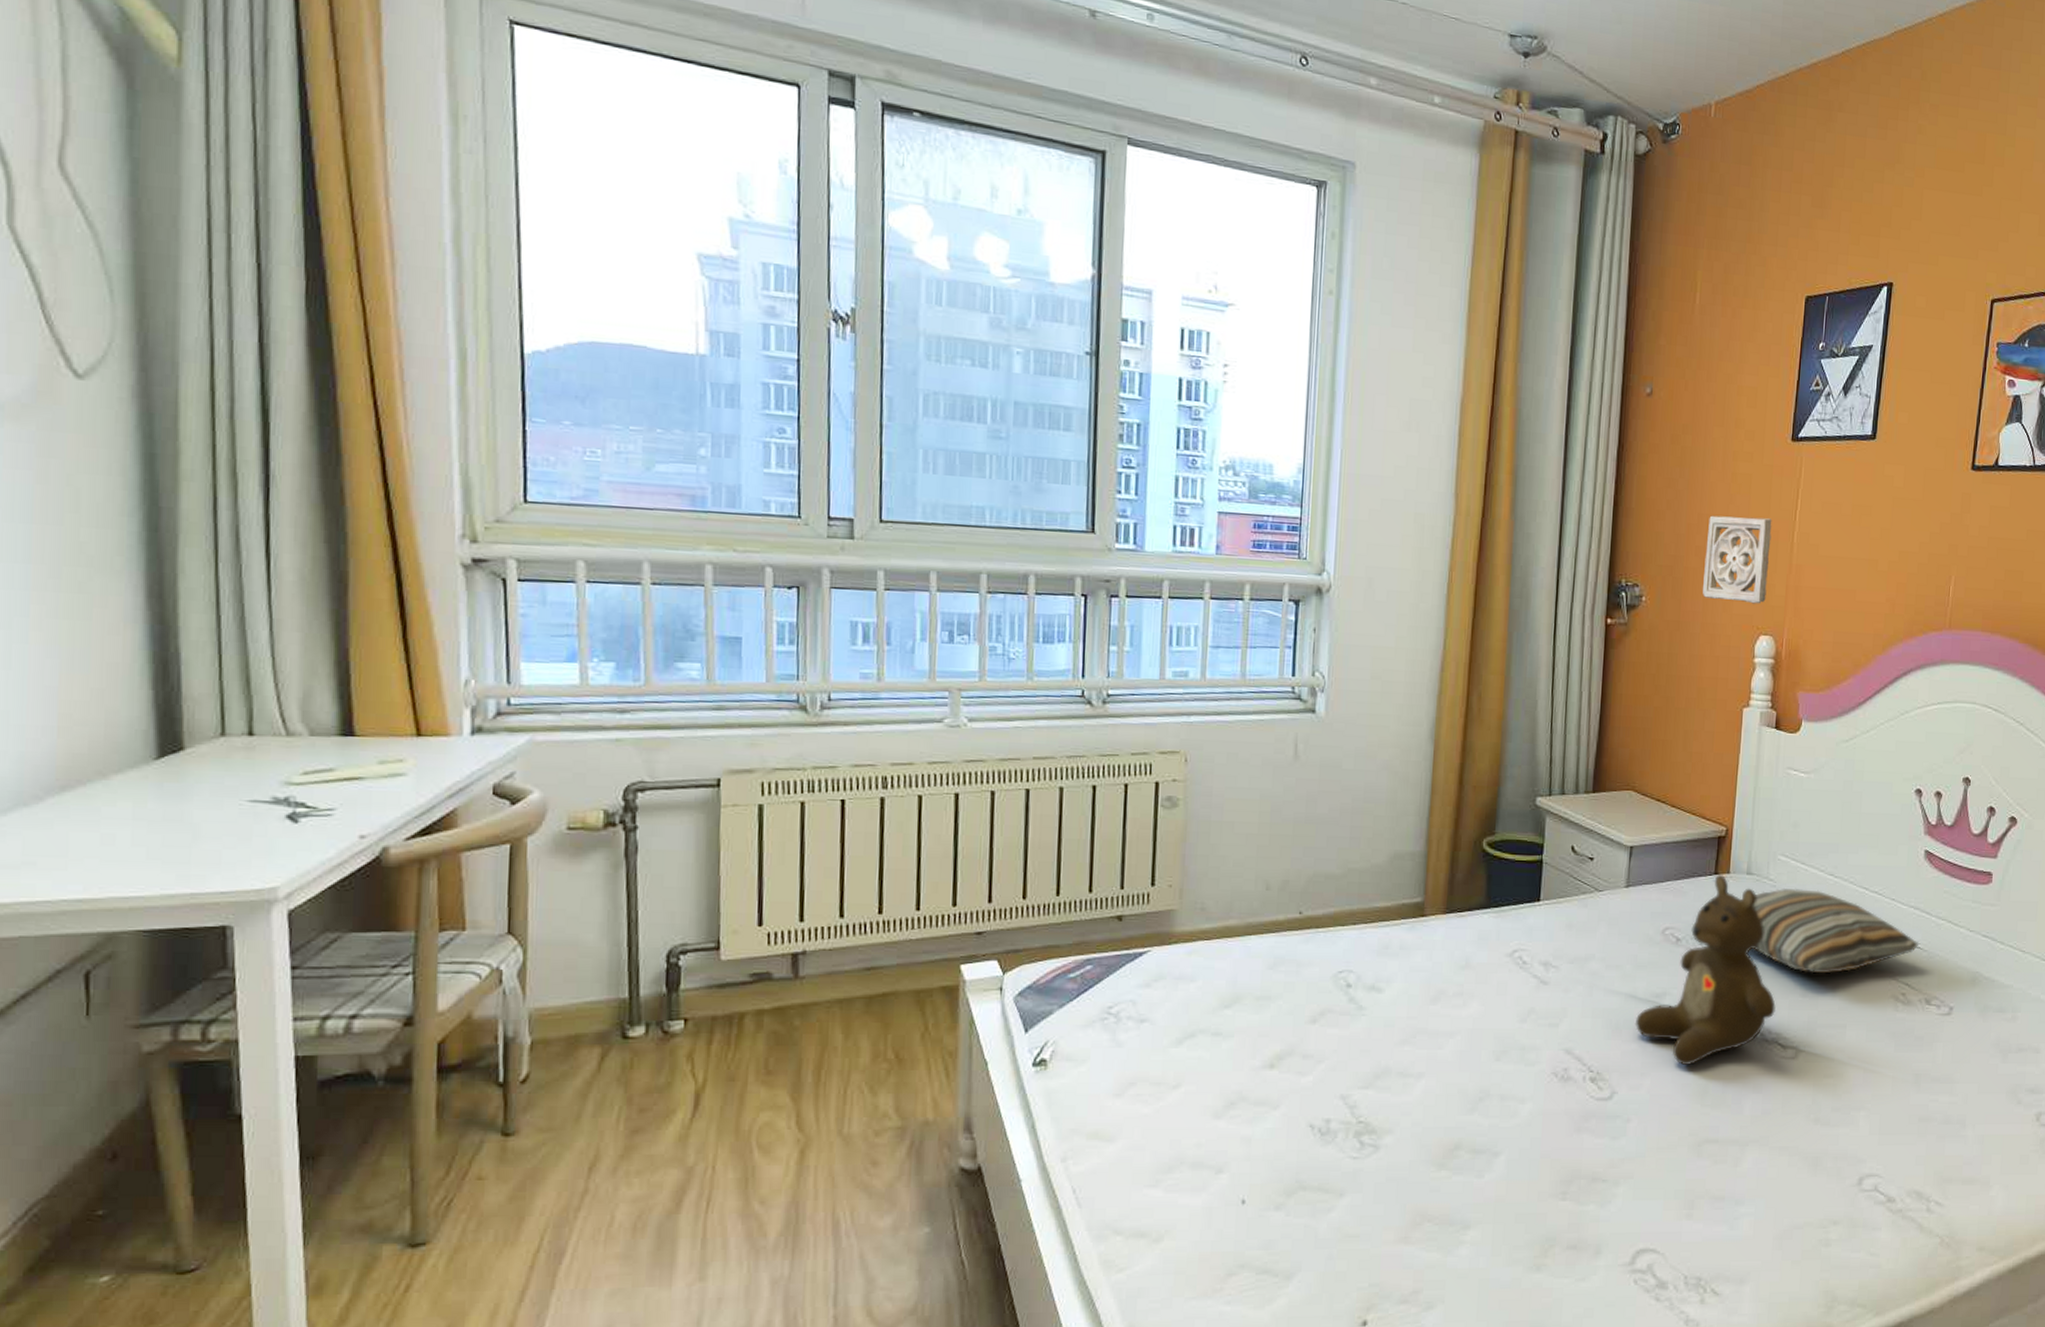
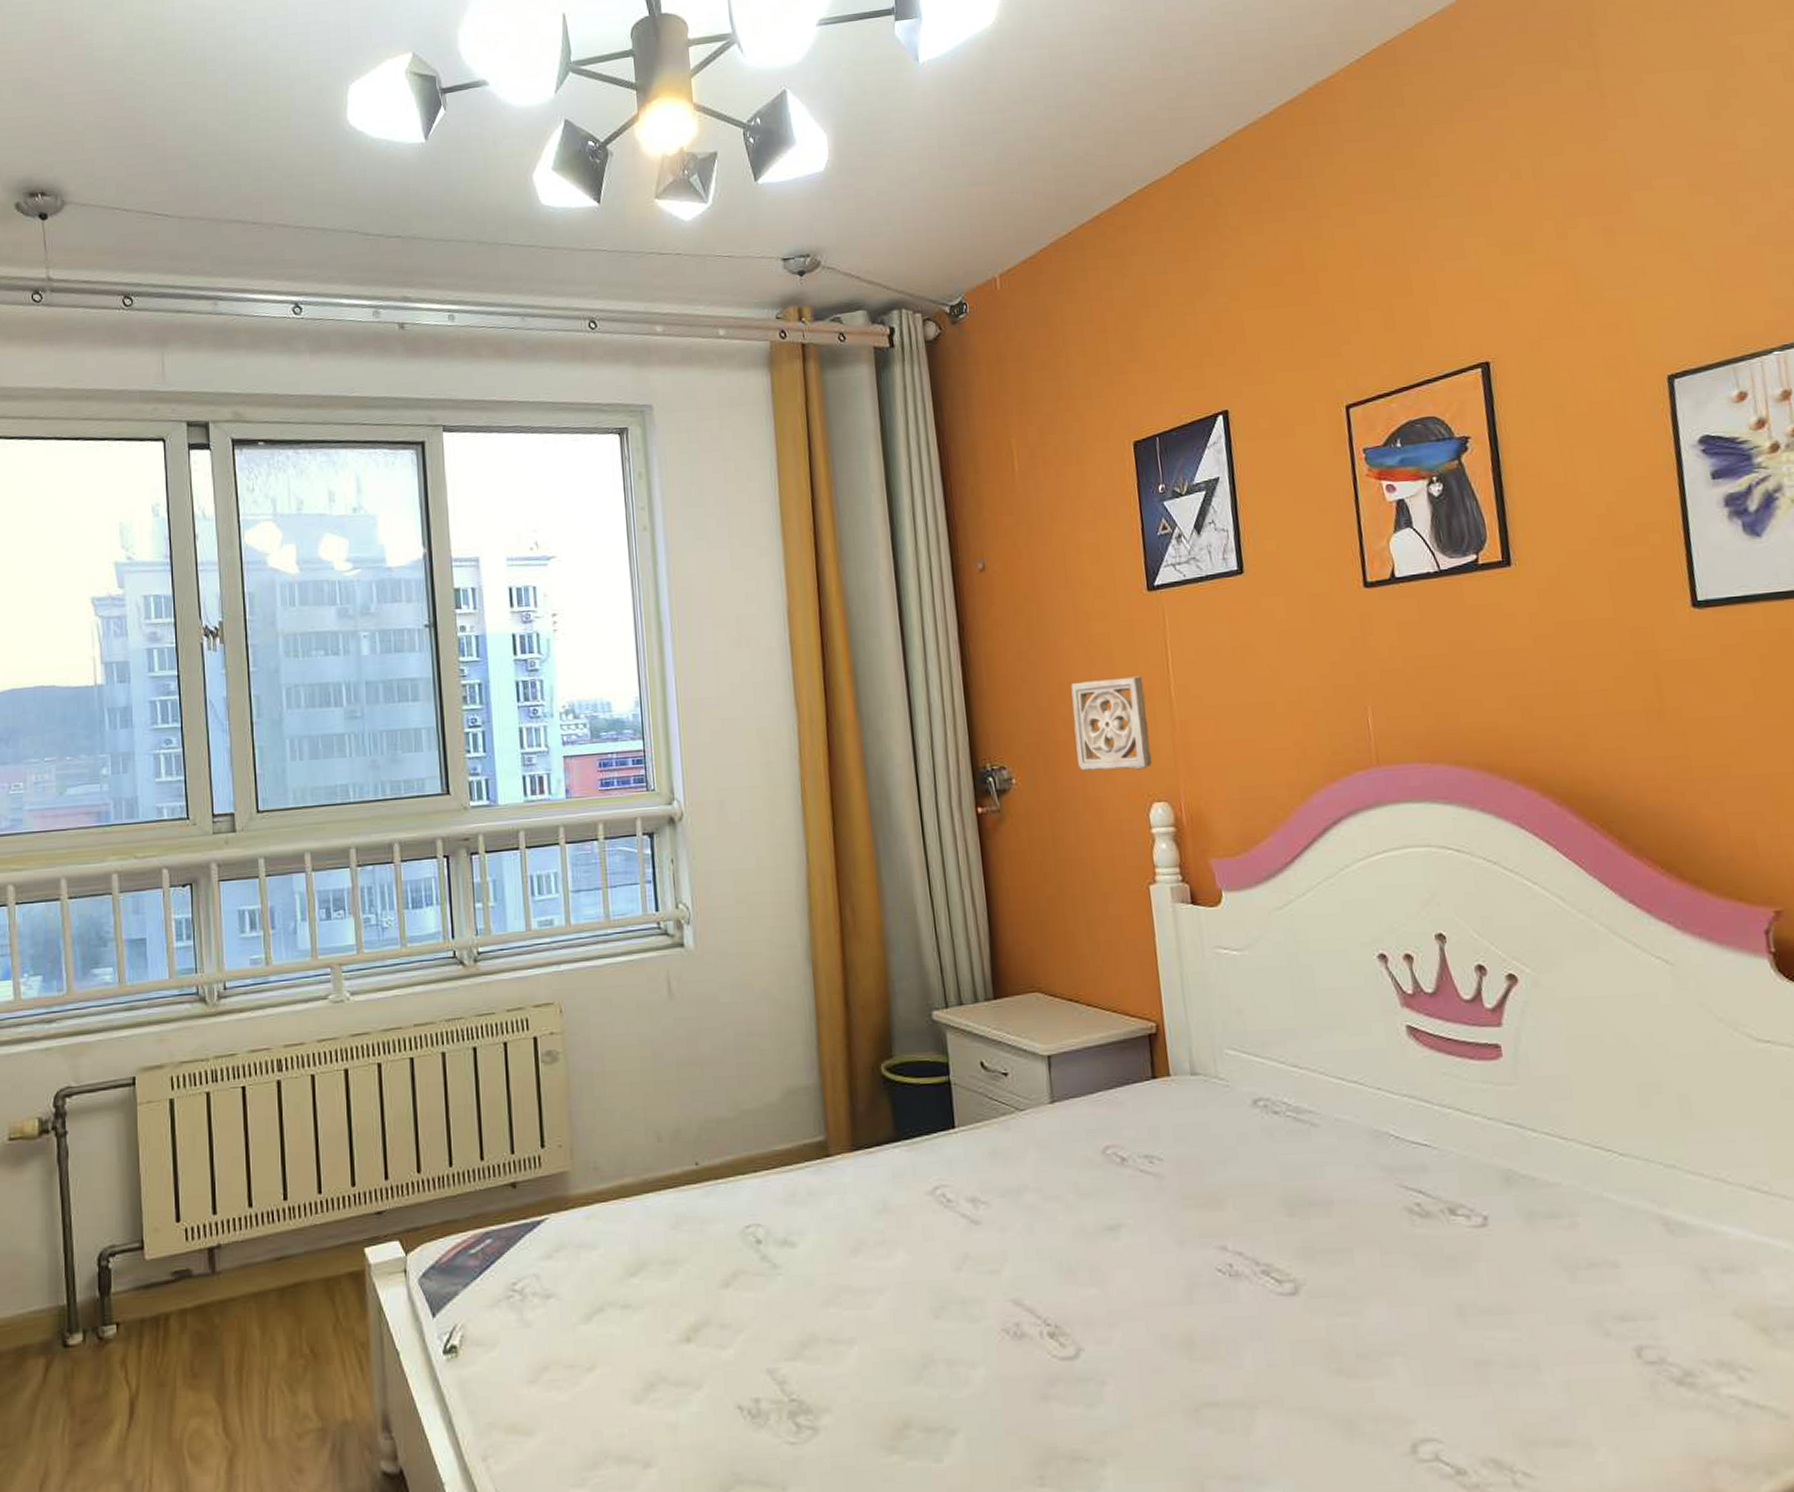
teddy bear: present [1634,875,1776,1065] -> none [1089,1078,1259,1311]
pillow: present [1741,887,1920,974] -> none [1189,1085,1425,1188]

